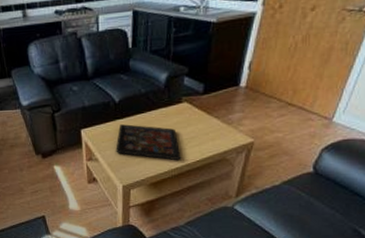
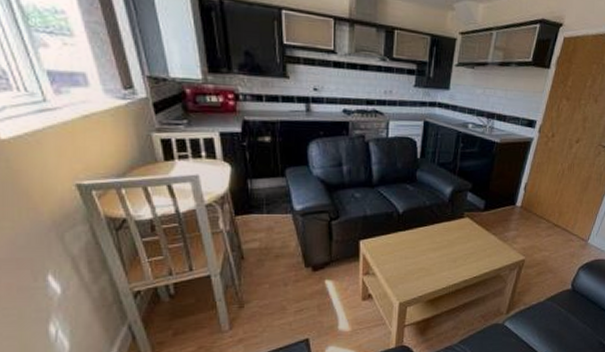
decorative tray: present [116,124,181,161] -> none [395,237,460,277]

